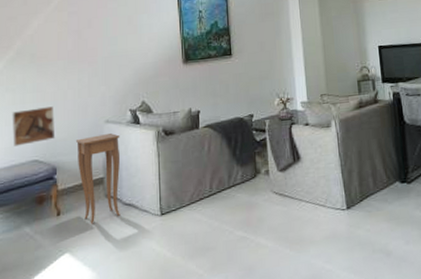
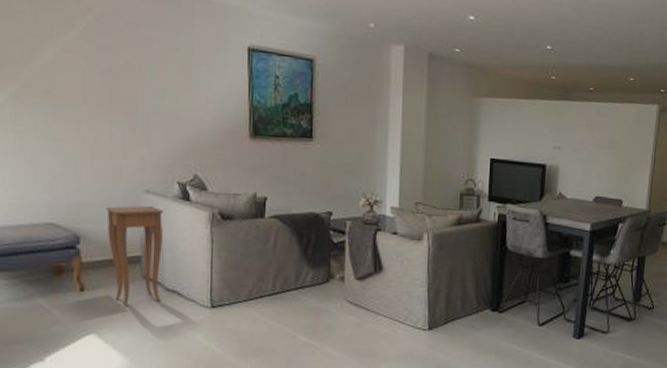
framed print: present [11,105,56,146] -> none [18,159,79,203]

